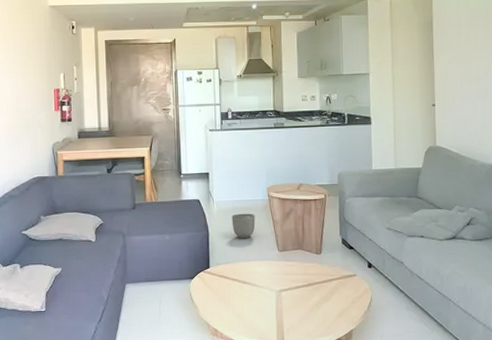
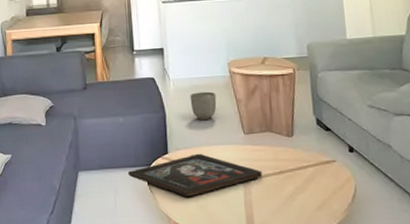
religious icon: none [172,268,293,307] -> present [127,153,263,198]

